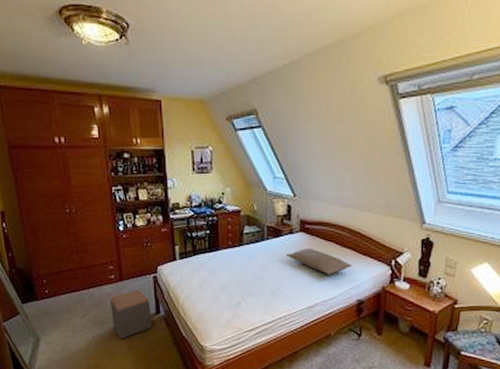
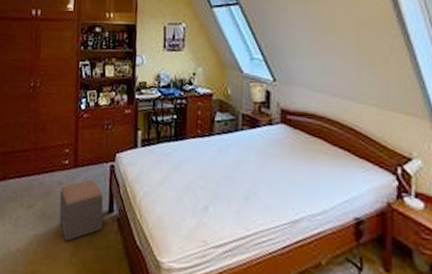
pillow: present [287,247,352,275] -> none [264,143,346,181]

